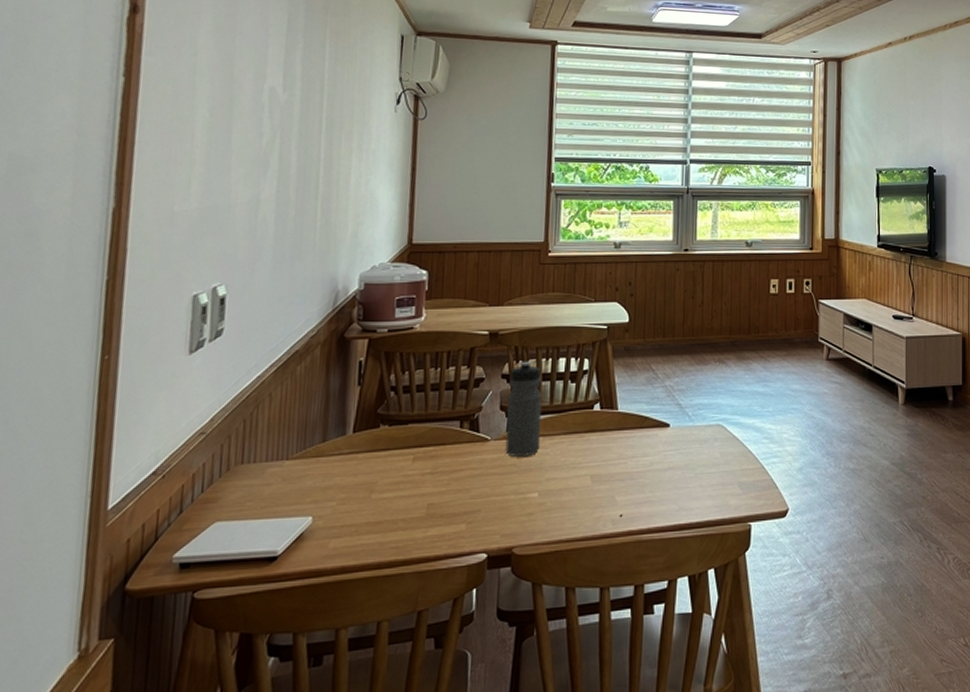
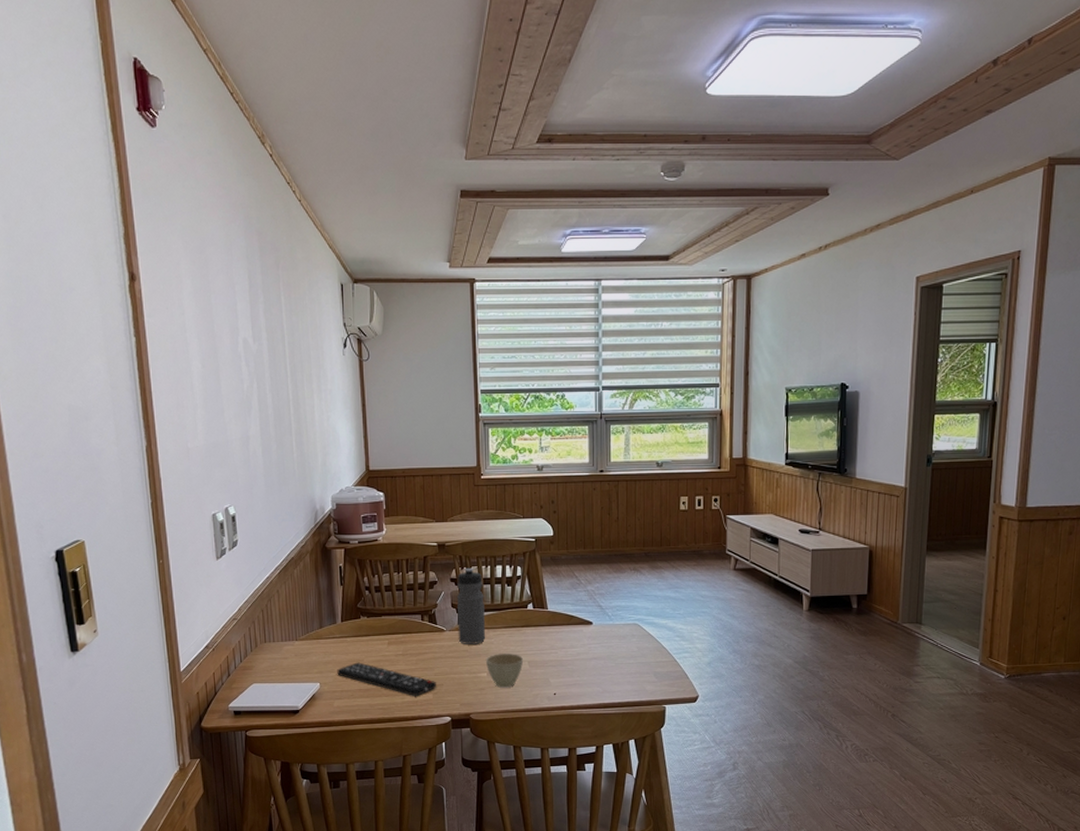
remote control: none [339,485,473,528] -> present [337,662,437,696]
cup: none [537,466,586,511] -> present [485,654,524,688]

